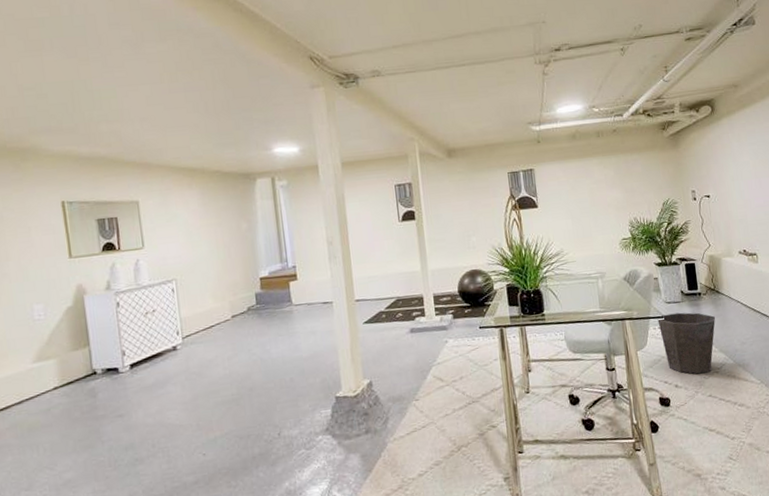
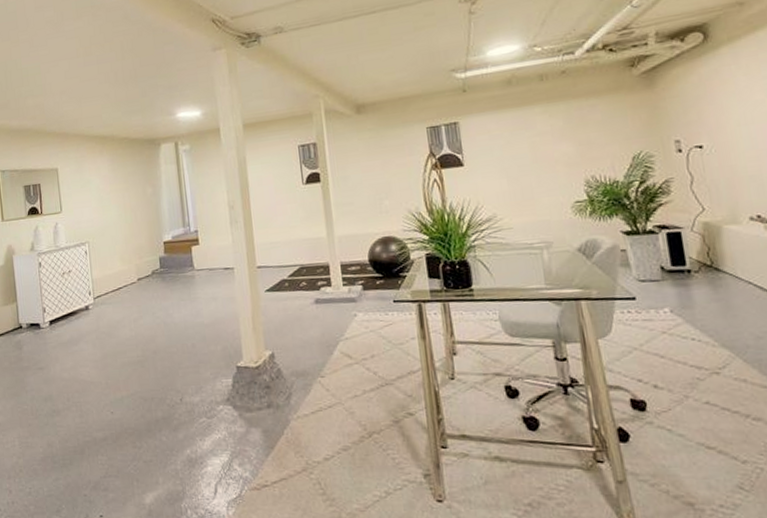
waste bin: present [657,312,716,374] -> none [626,294,715,374]

